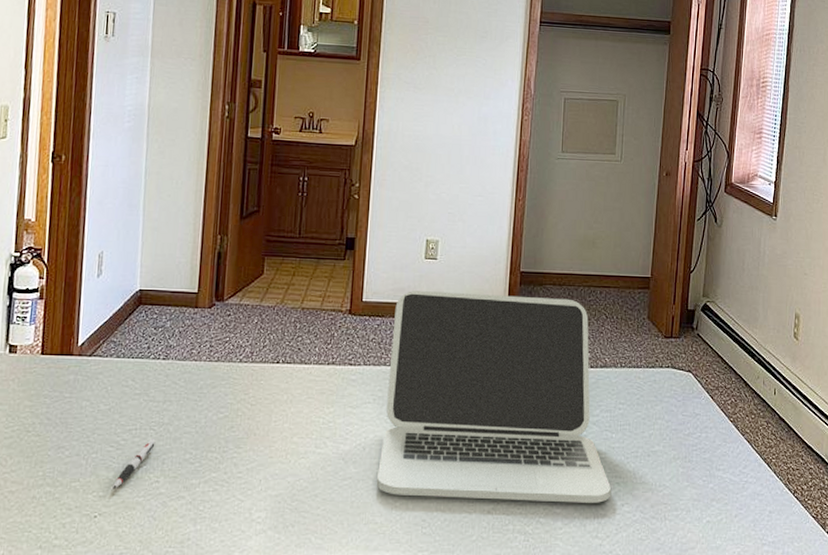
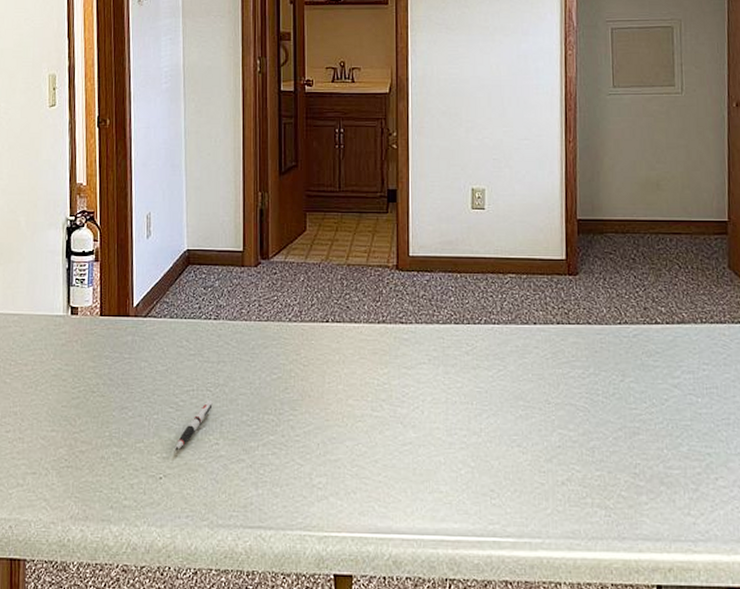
laptop: present [376,291,611,503] -> none [438,243,701,476]

